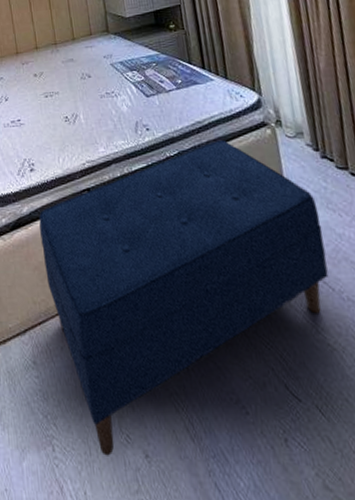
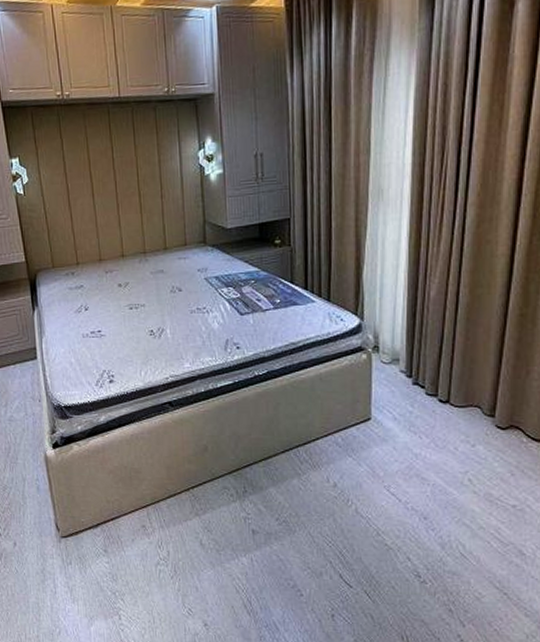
bench: present [39,139,329,456] -> none [116,361,400,624]

